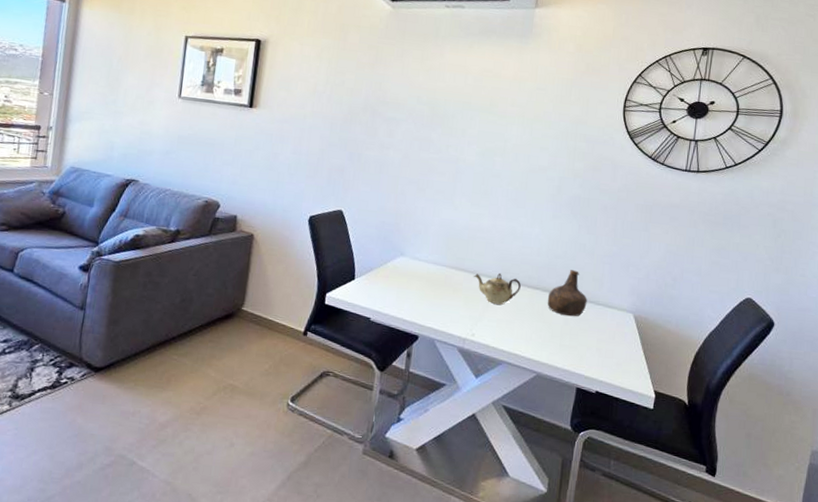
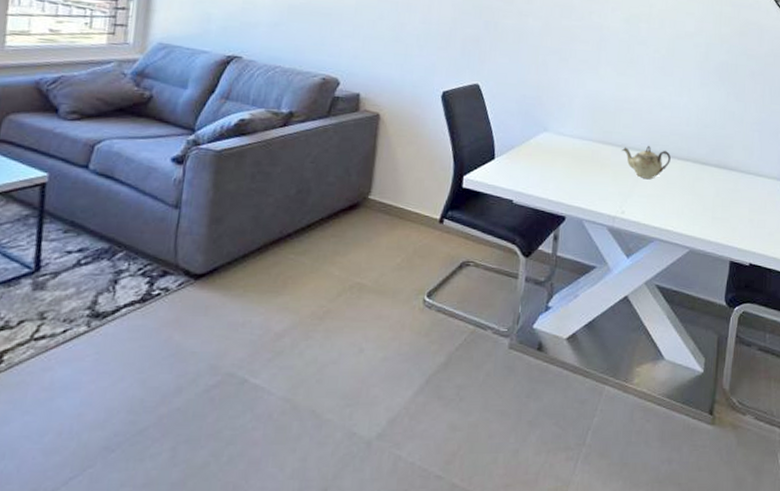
bottle: present [547,270,587,317] -> none [698,139,738,188]

